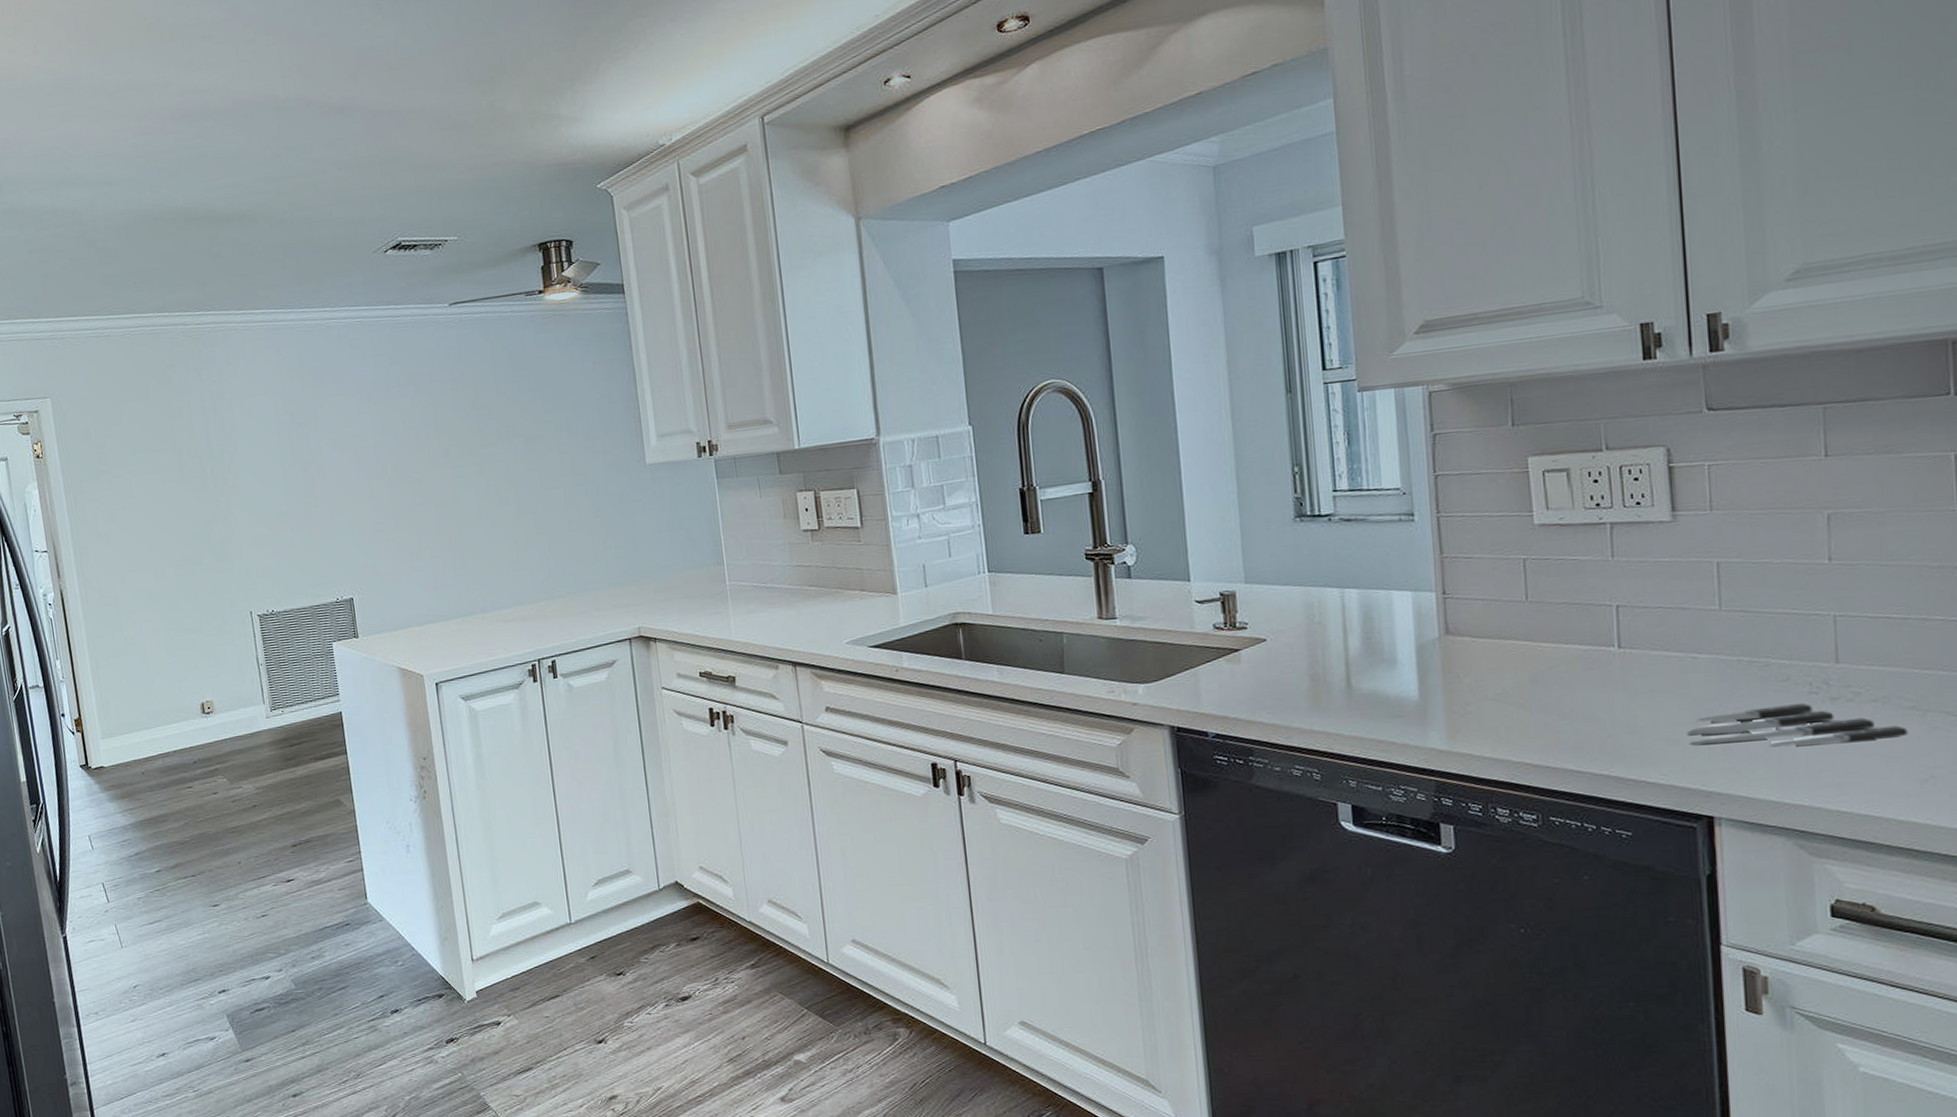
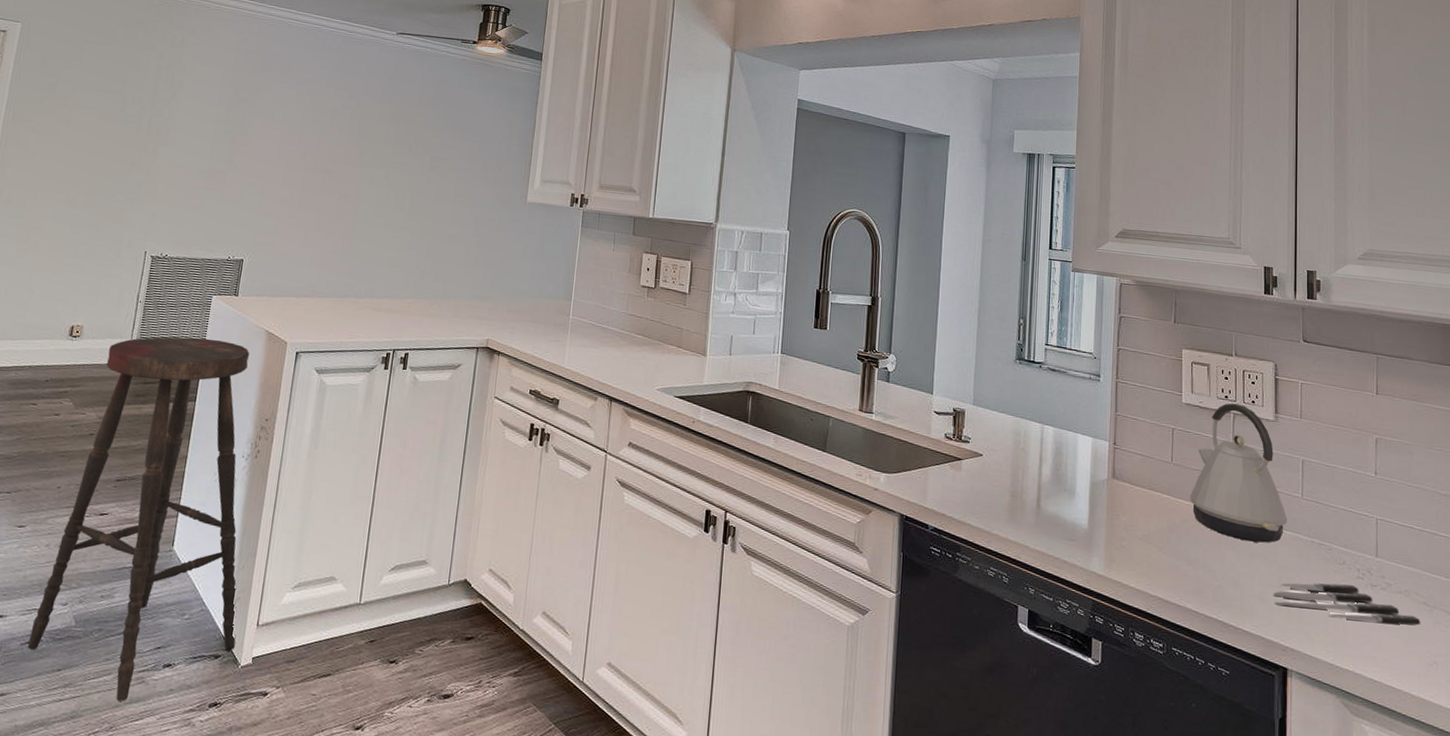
bar stool: none [244,687,456,1050] -> present [27,336,249,701]
kettle: none [1556,510,1701,677] -> present [1189,403,1288,543]

